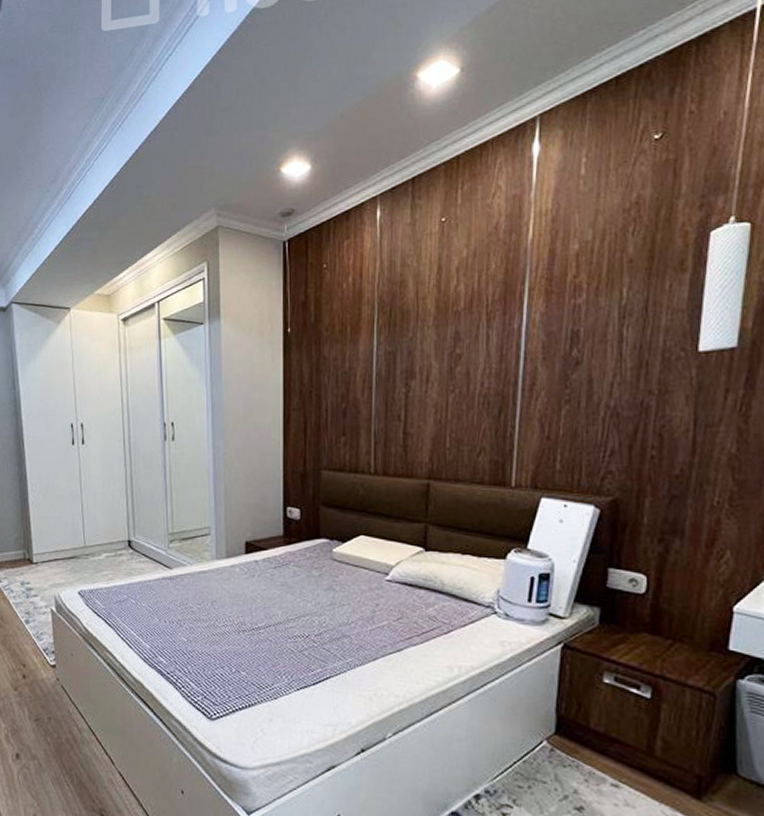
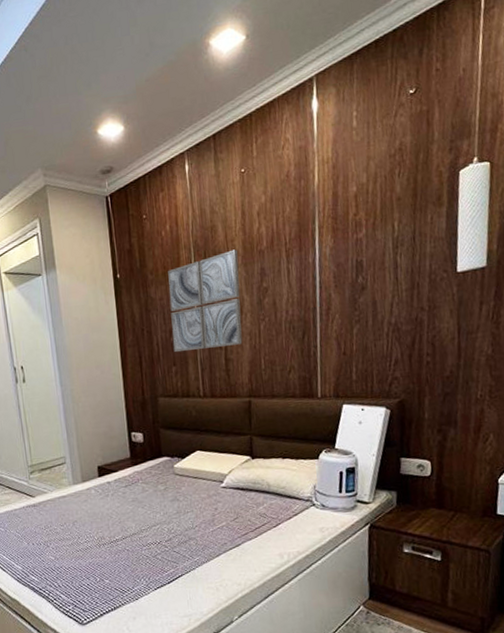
wall art: none [344,308,429,420] -> present [168,249,243,352]

